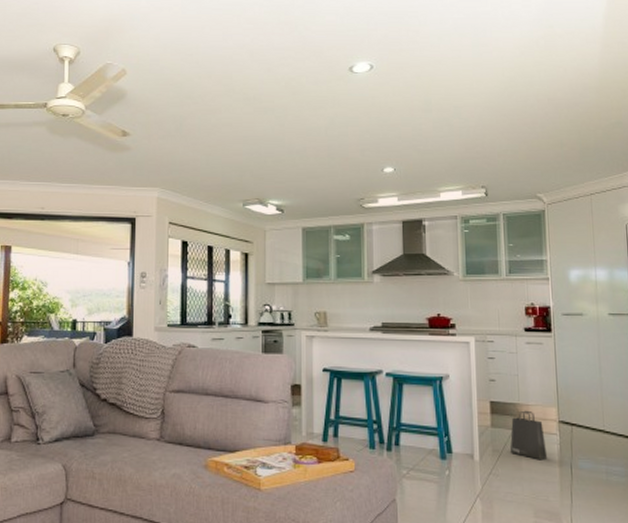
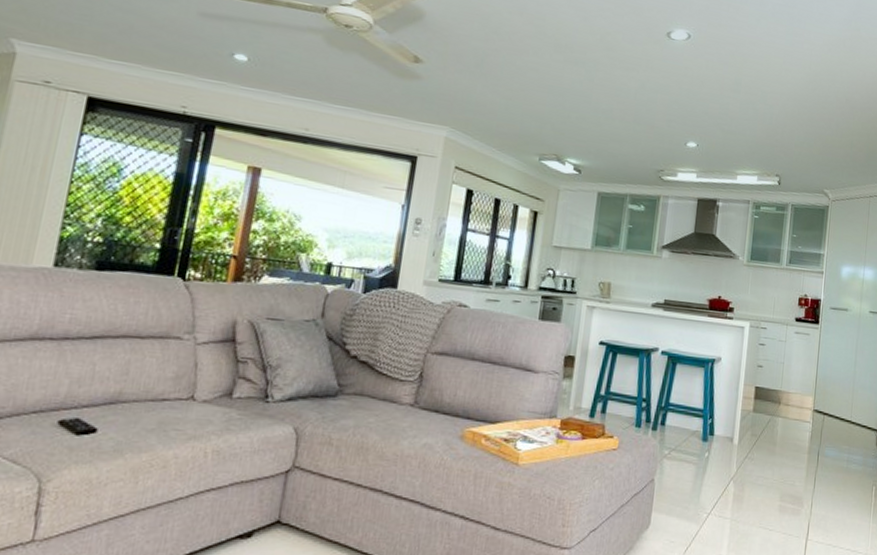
shopping bag: present [509,410,548,461] -> none [766,397,800,447]

